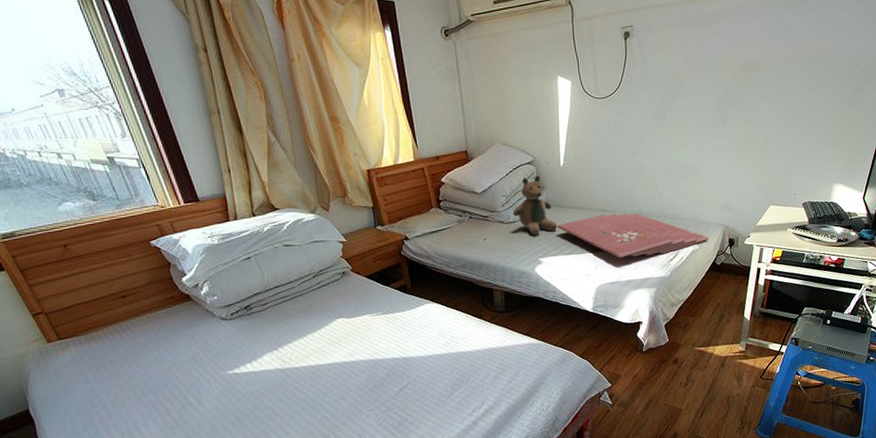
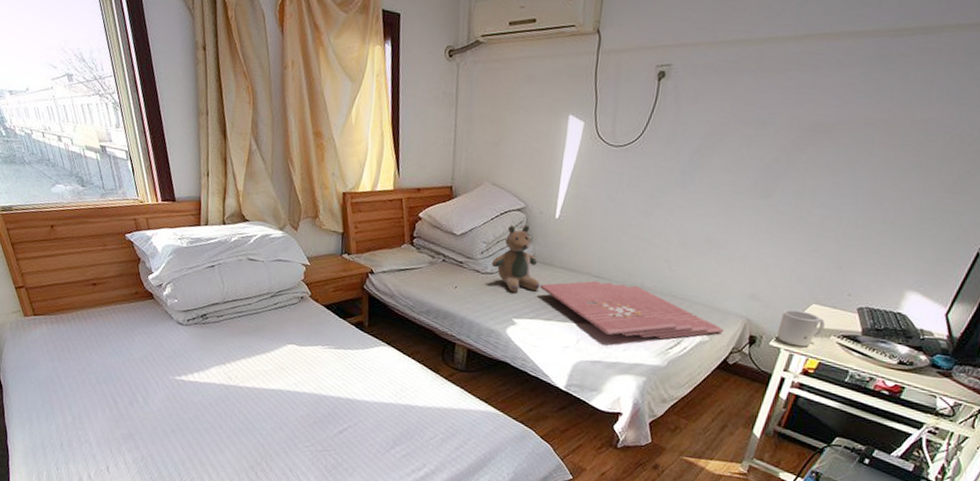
mug: none [749,212,782,241] -> present [777,309,825,347]

